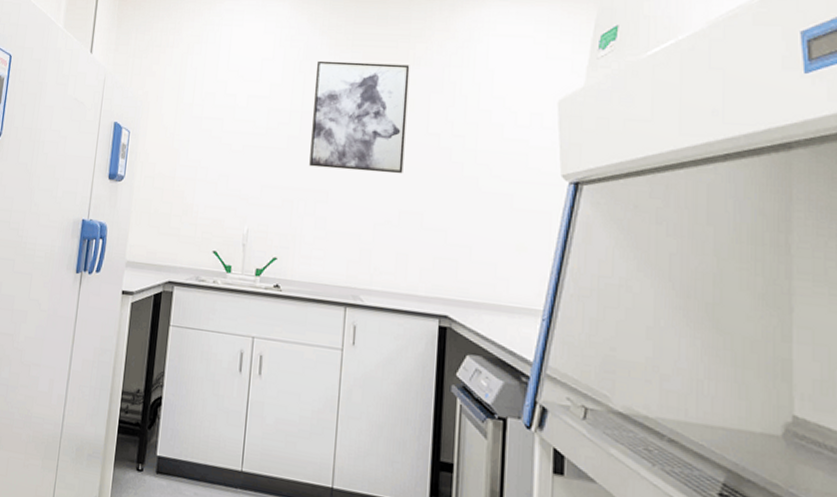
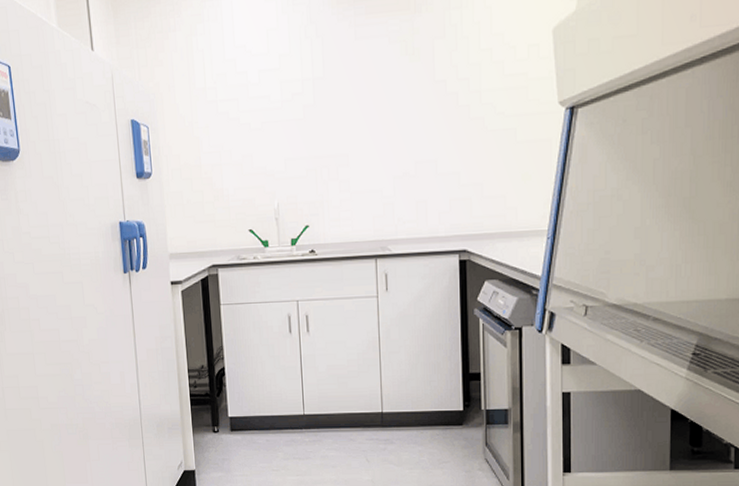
wall art: present [309,60,410,174] -> none [321,13,415,133]

